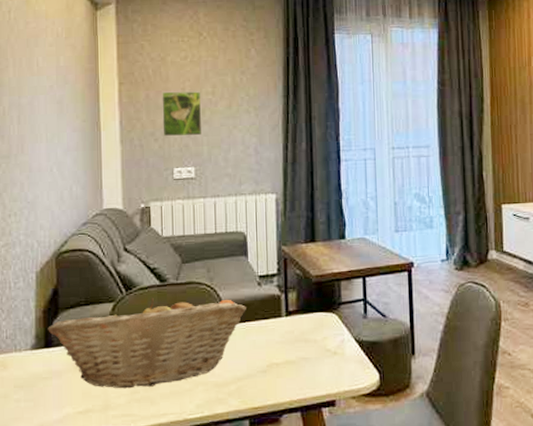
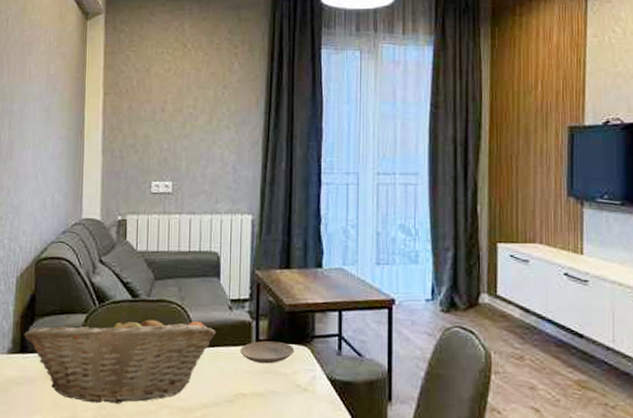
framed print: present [162,91,202,137] -> none [143,103,183,150]
plate: none [271,311,323,333] -> present [240,340,295,364]

